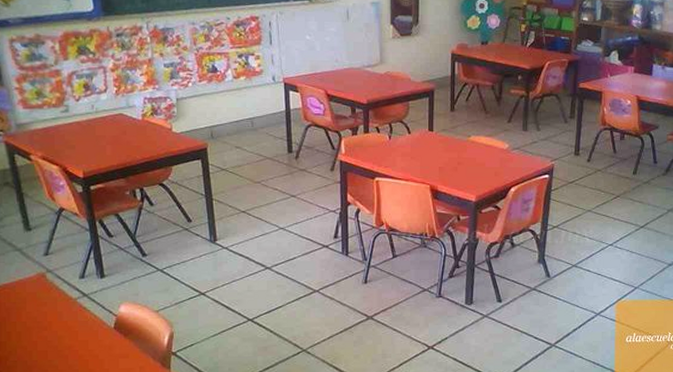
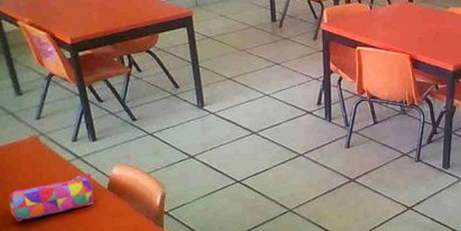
pencil case: none [11,311,100,364] -> present [9,172,95,222]

